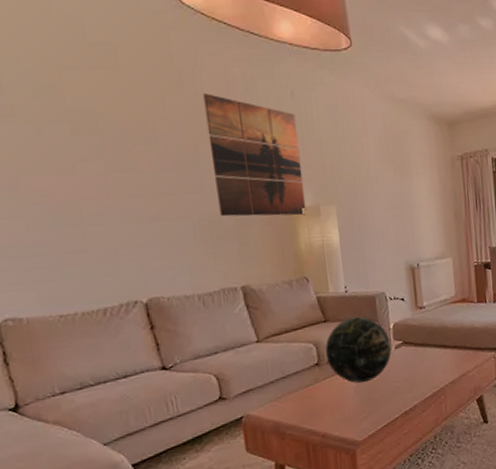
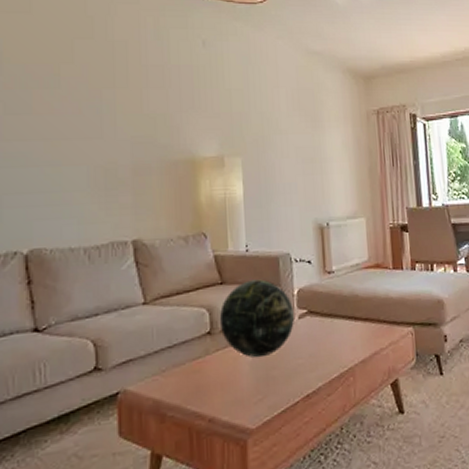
wall art: present [203,93,307,217] -> none [113,40,210,166]

